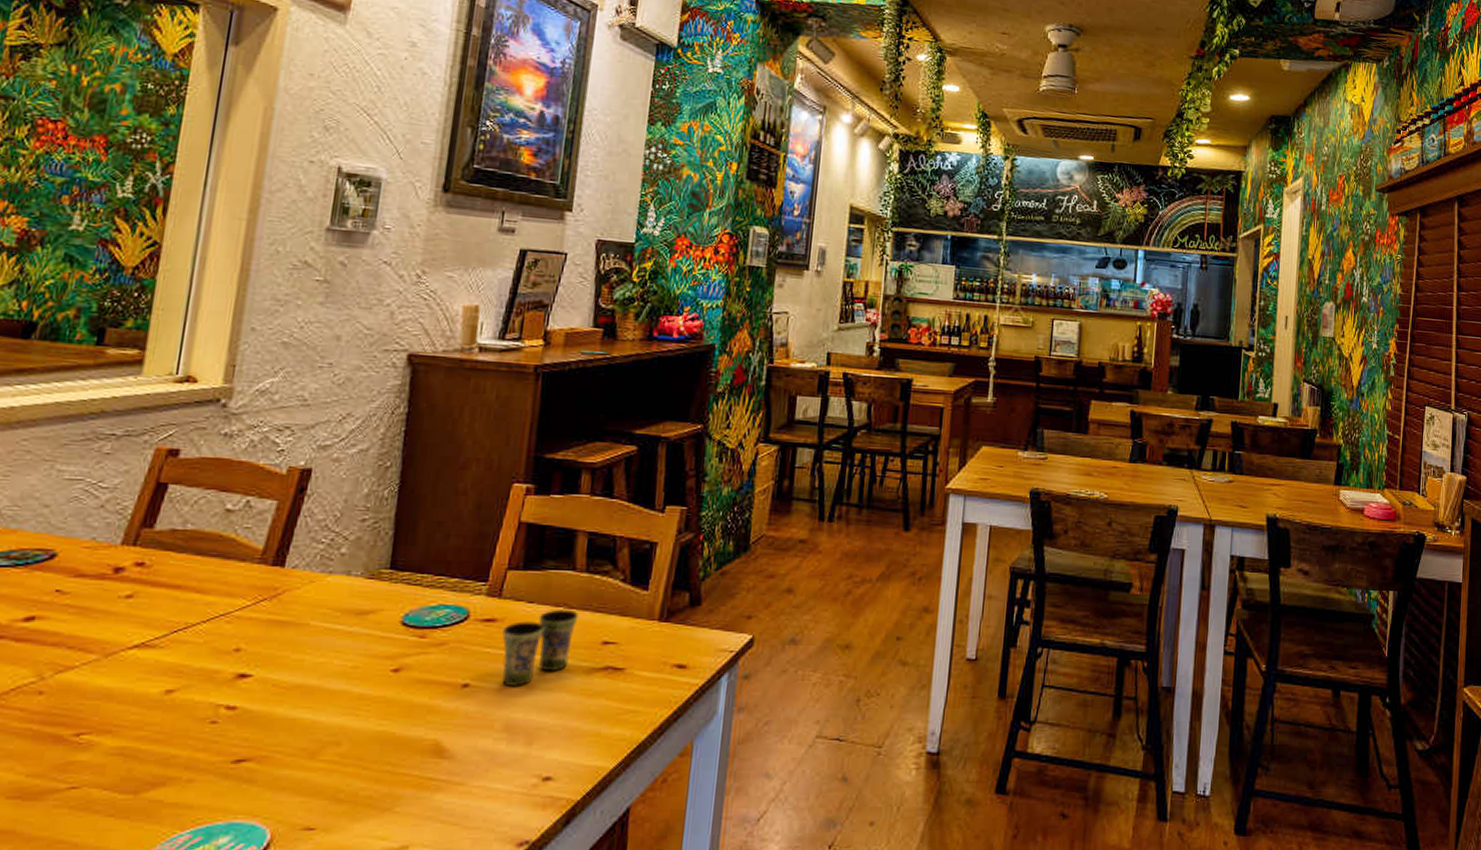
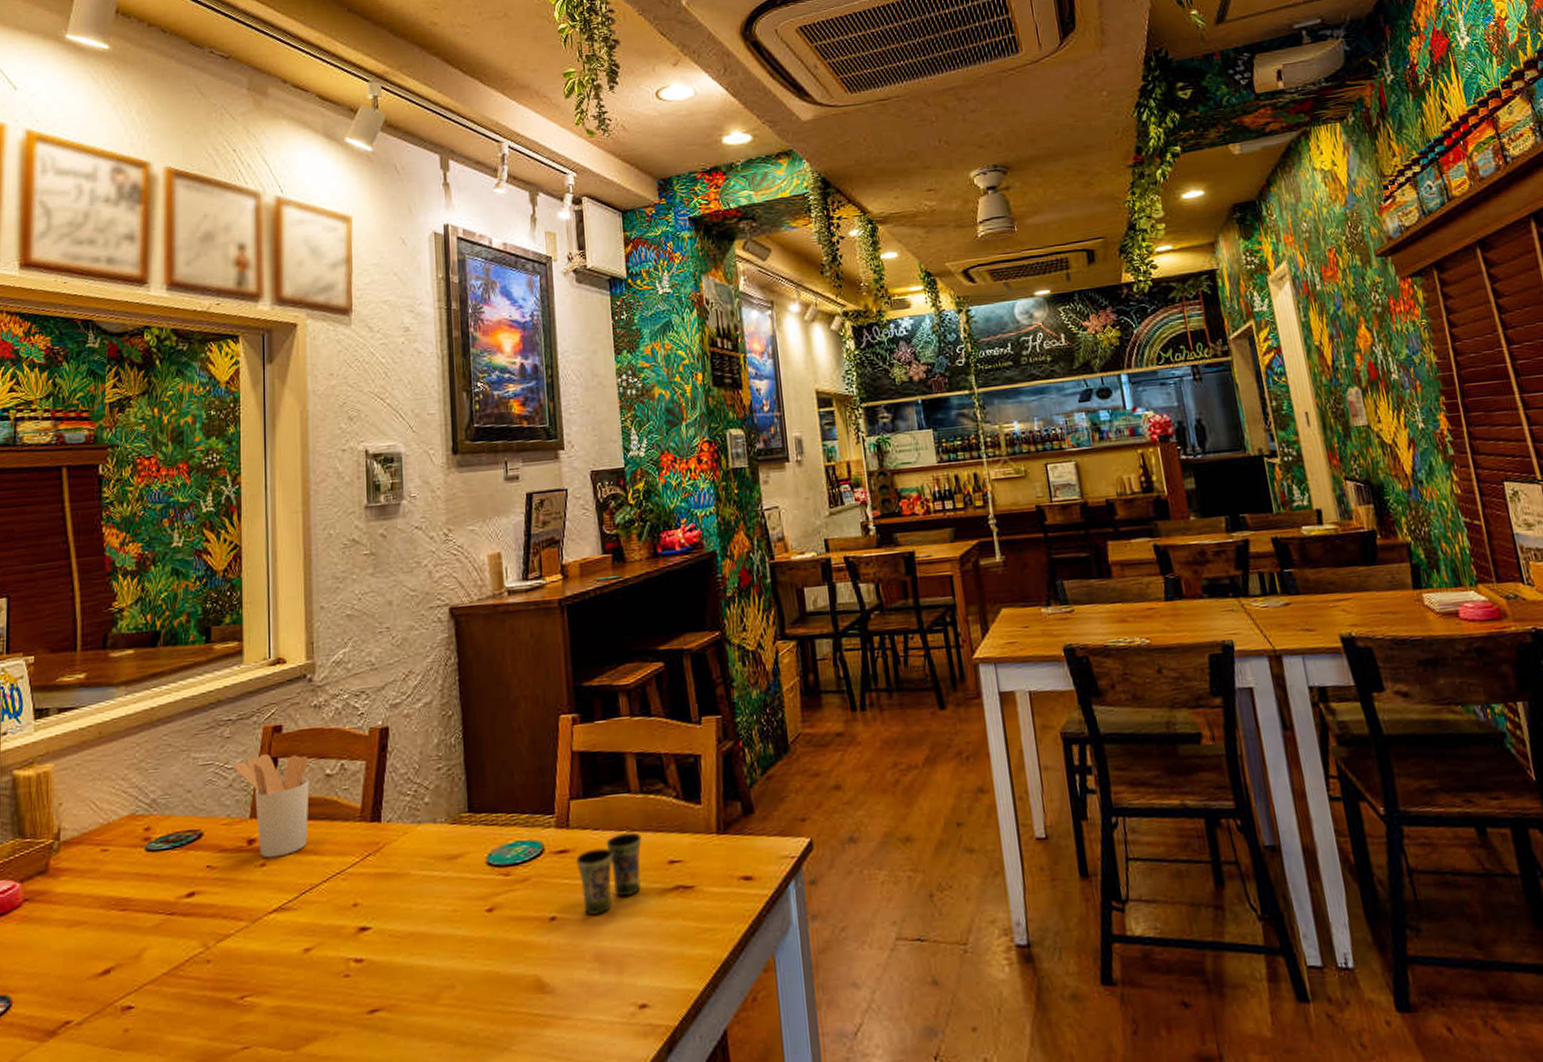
utensil holder: none [110,477,207,590] -> present [234,753,309,858]

